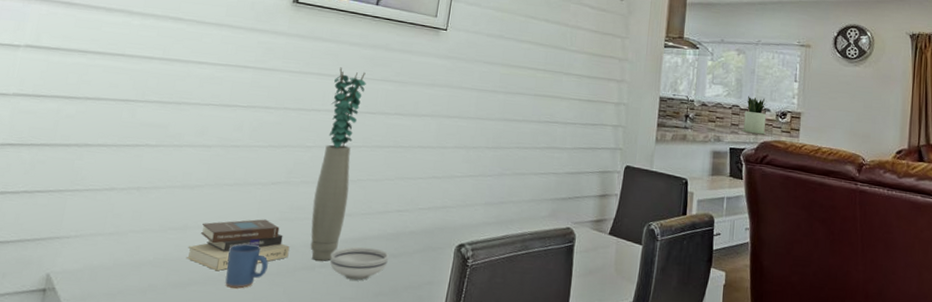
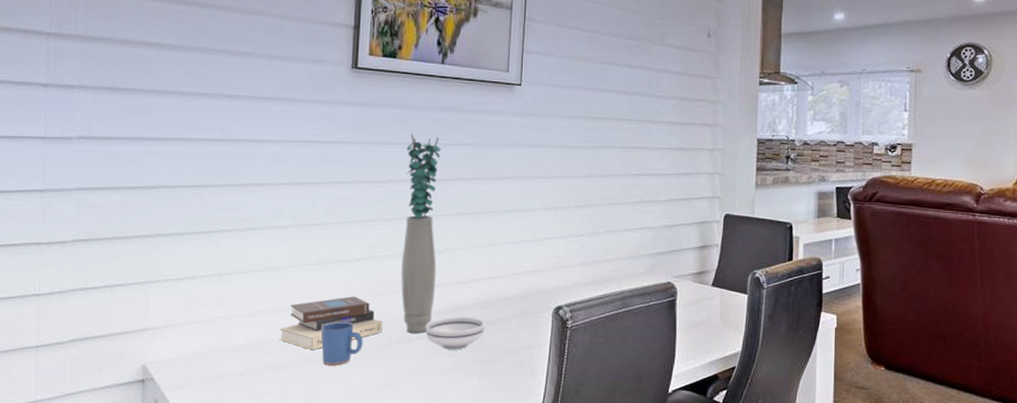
planter: present [741,96,767,136] -> none [848,130,875,172]

